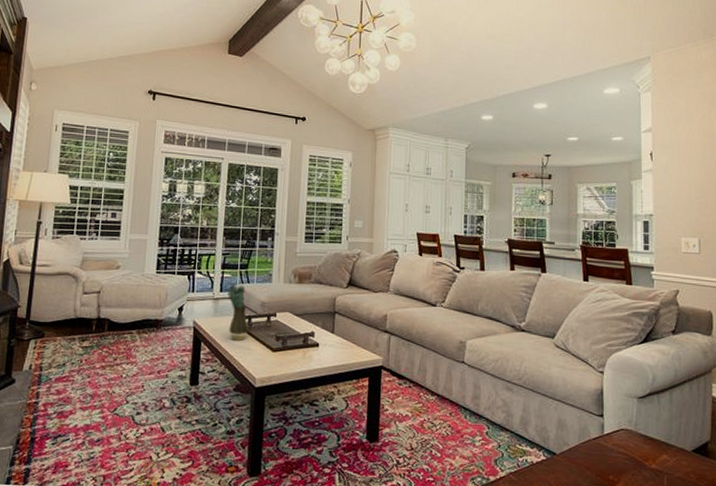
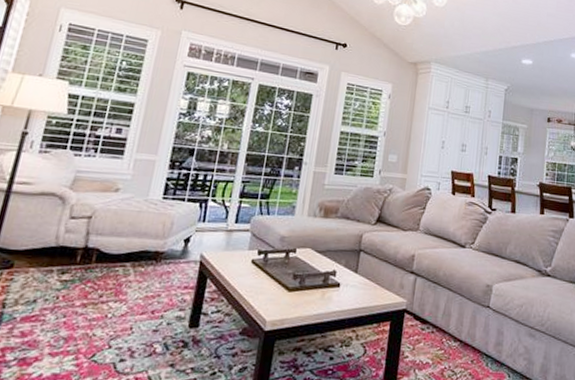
vase: present [227,283,248,341] -> none [240,214,265,278]

